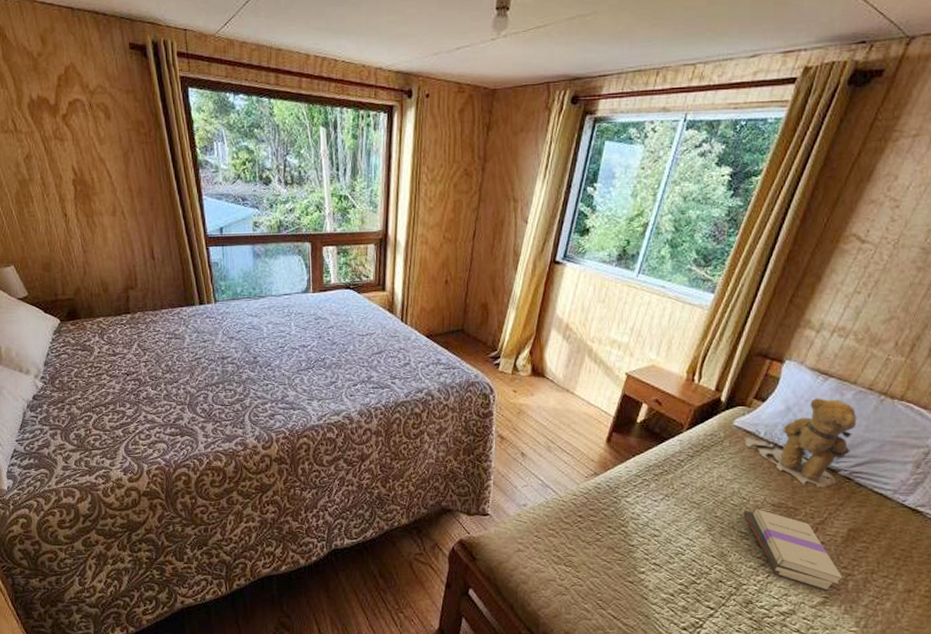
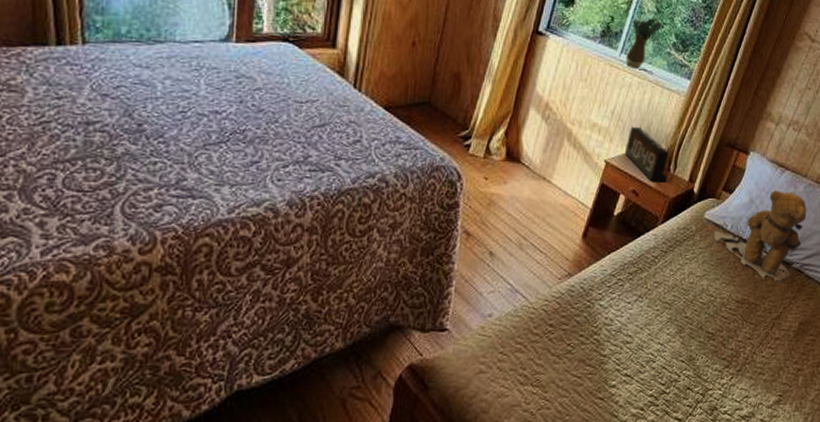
vase: none [643,235,682,288] -> present [625,16,663,70]
alarm clock: none [645,341,692,392] -> present [624,126,669,182]
books: present [743,508,843,591] -> none [711,306,794,389]

